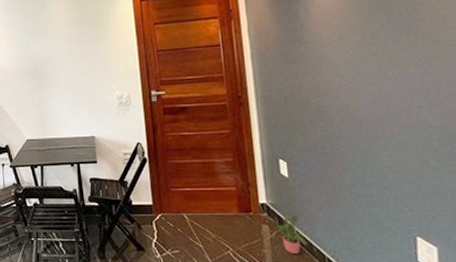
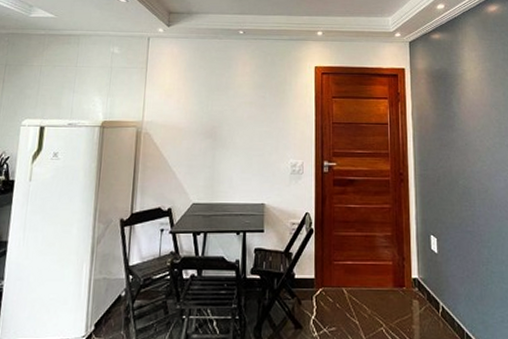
potted plant: present [268,214,308,255] -> none [419,289,450,330]

